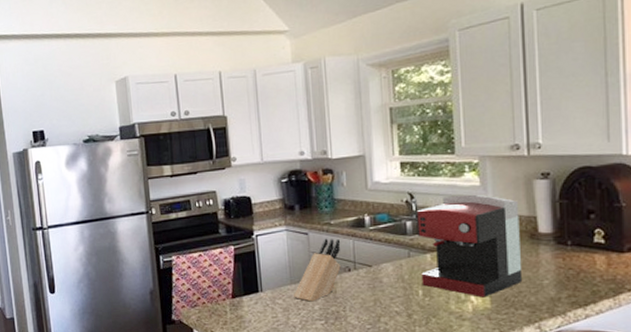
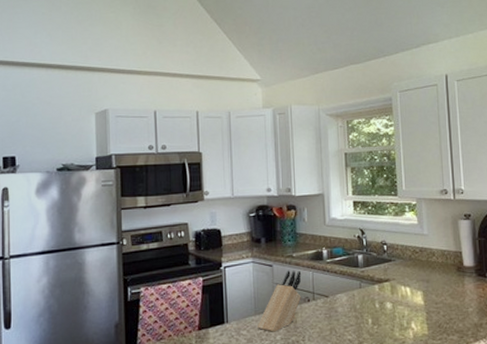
coffee maker: present [416,194,523,298] -> none [366,231,453,325]

